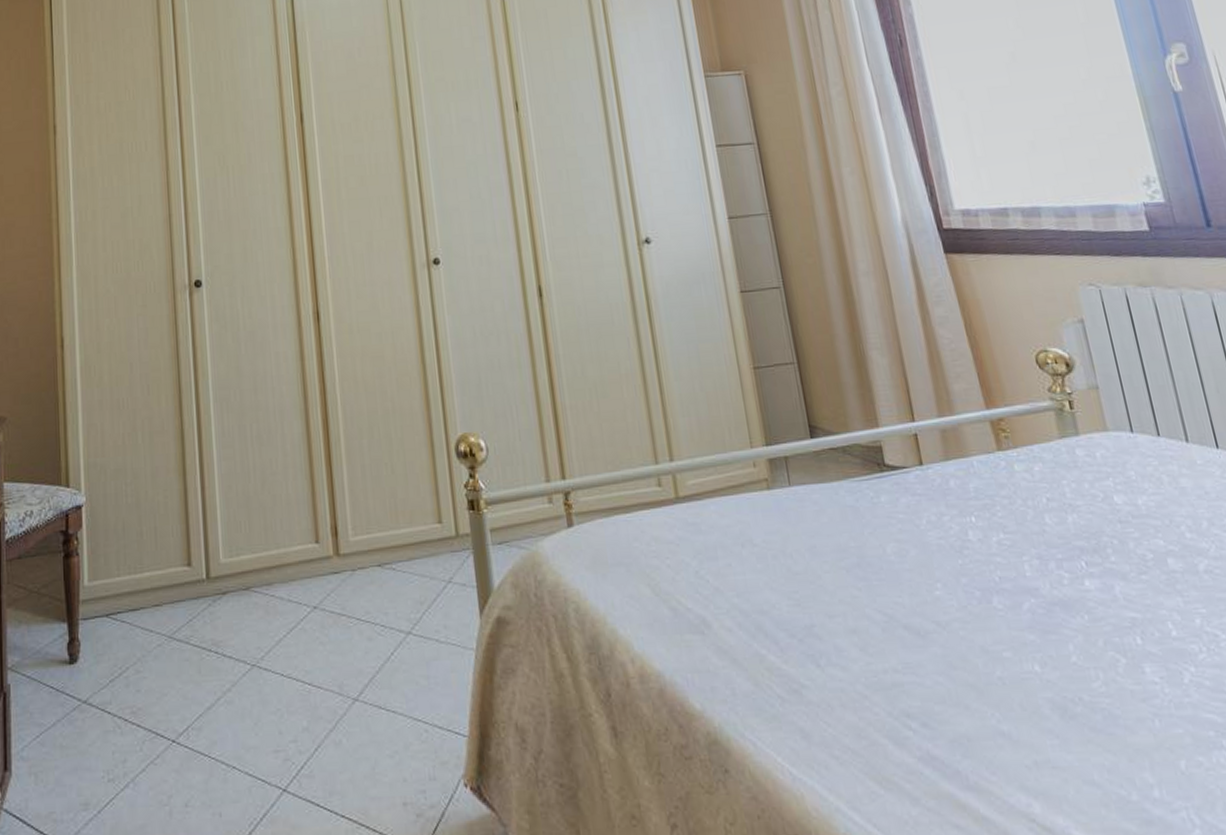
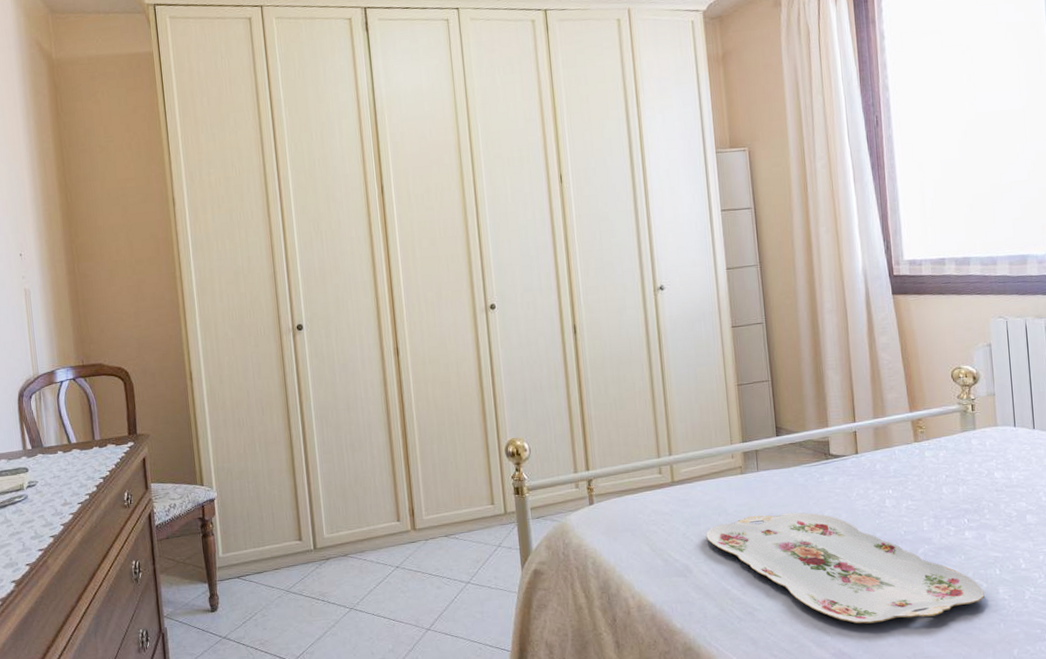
serving tray: none [726,545,1126,713] -> present [706,512,985,624]

